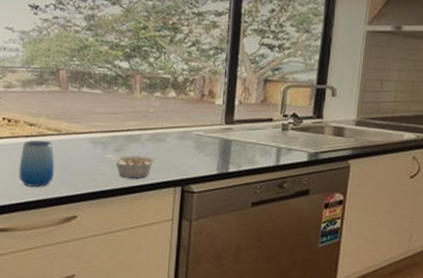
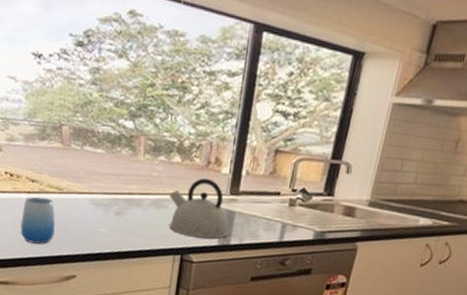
legume: present [105,154,156,179] -> none [106,217,156,244]
kettle: none [166,110,228,168] -> present [169,178,230,239]

